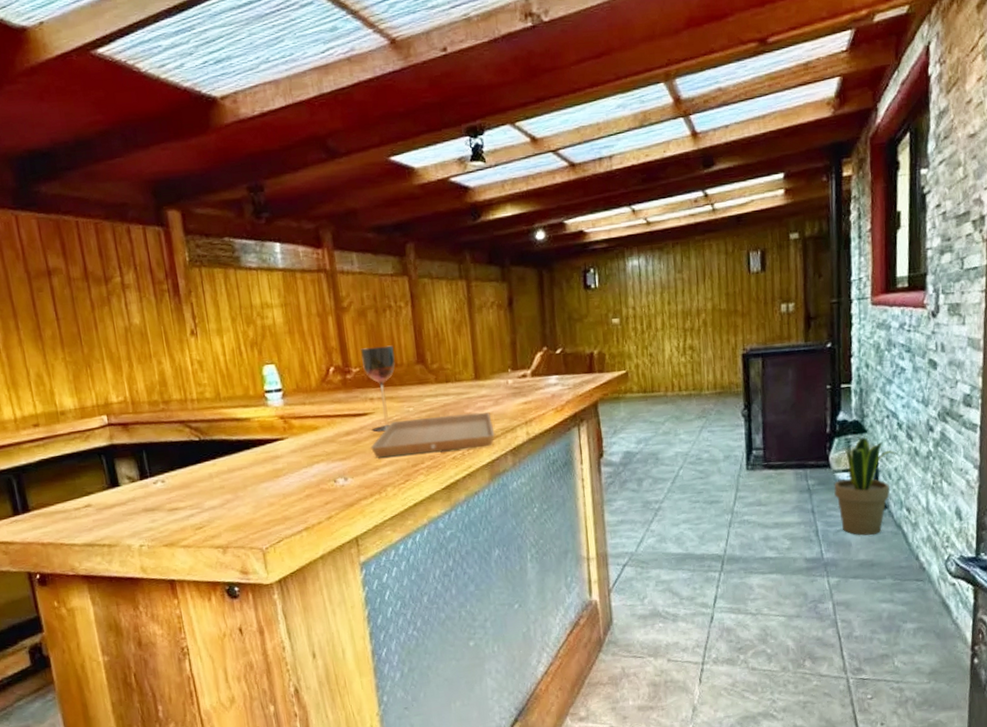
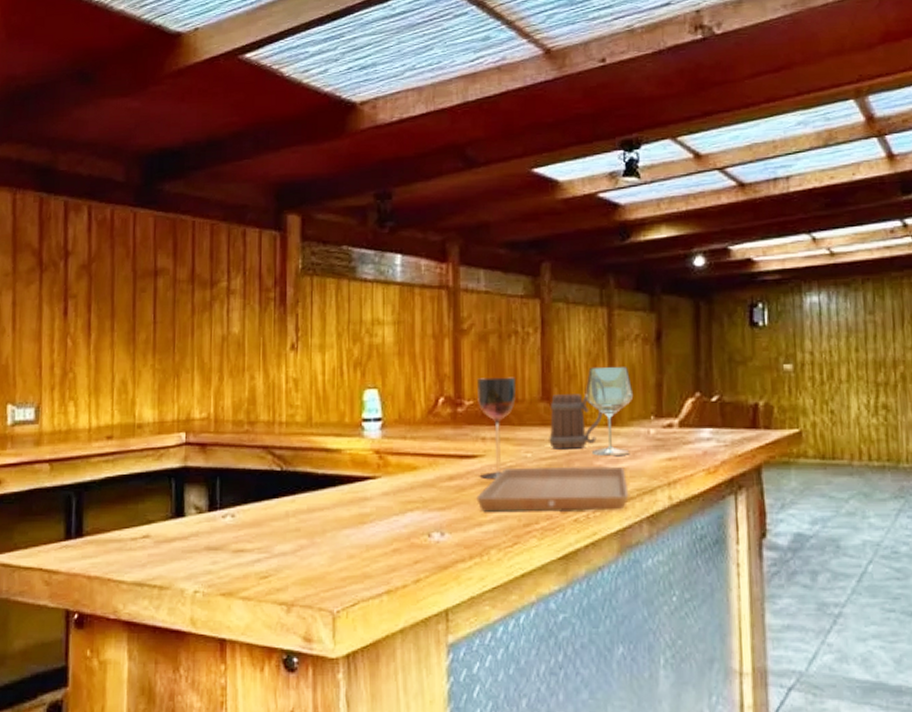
beer mug: none [425,355,469,403] -> present [549,394,603,449]
wine glass: none [452,330,494,405] -> present [584,366,634,456]

